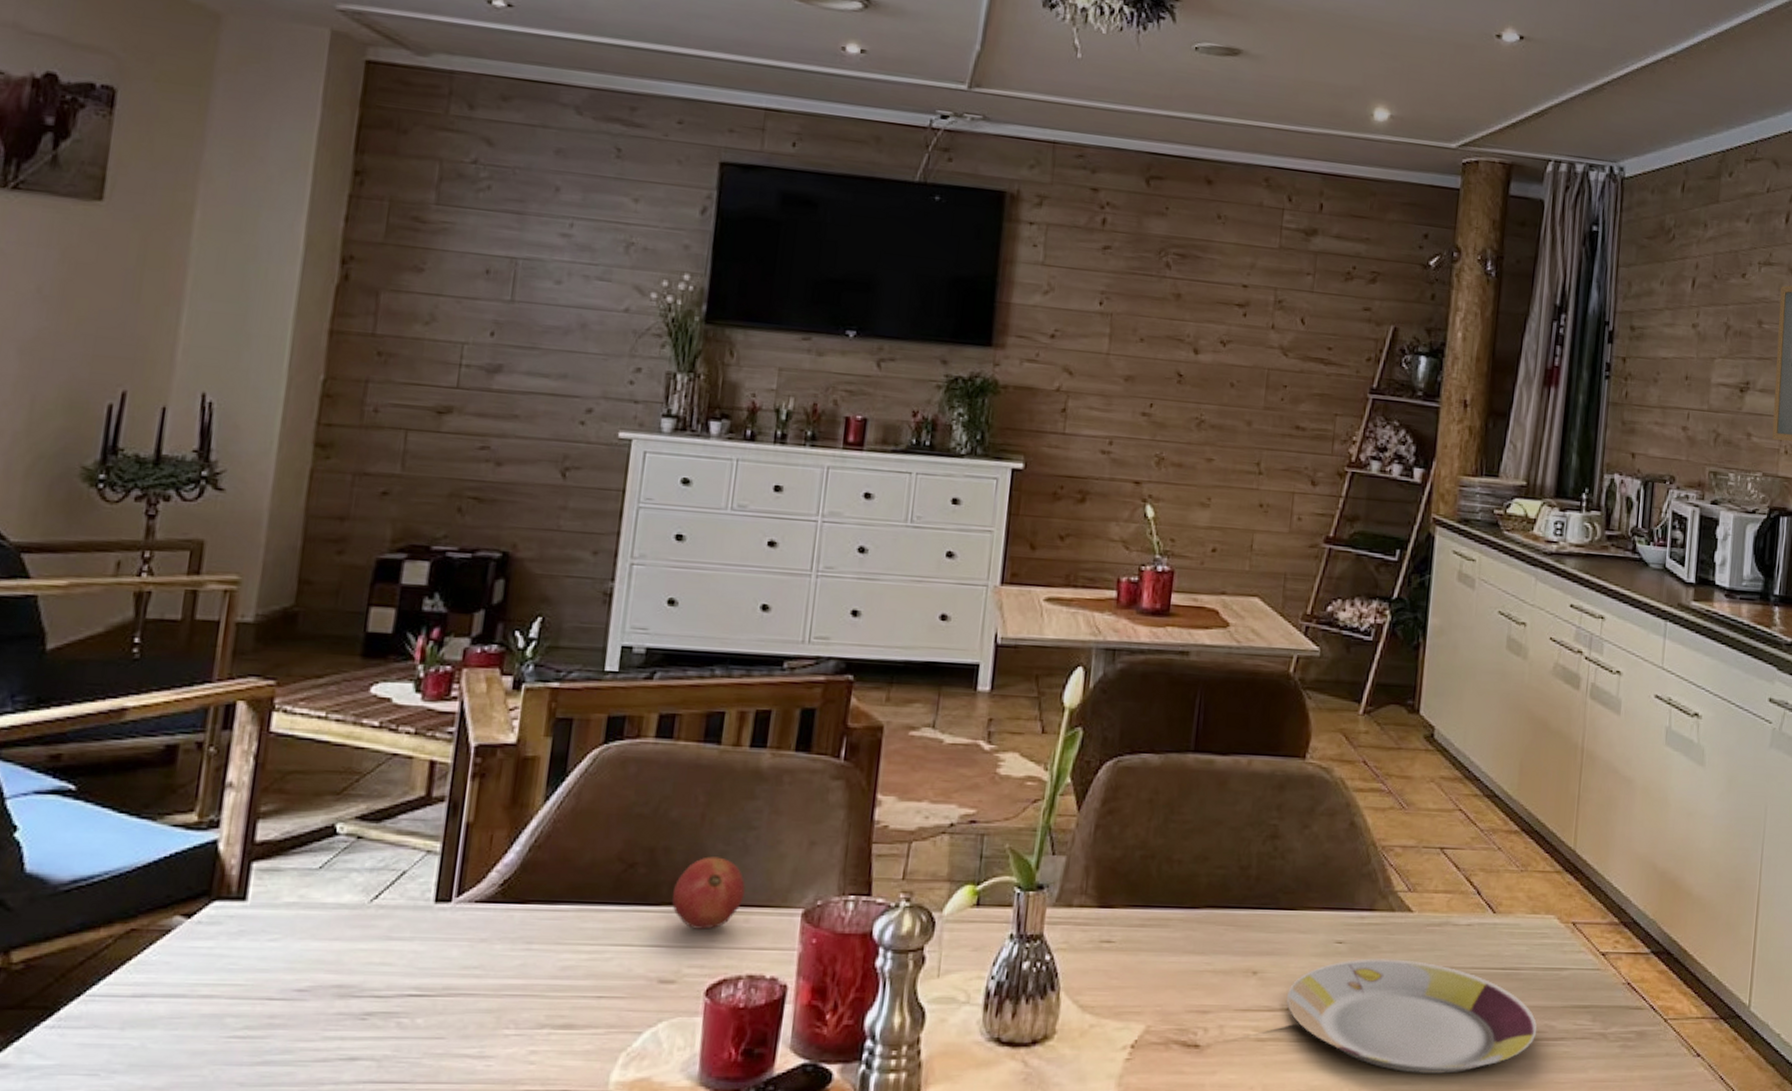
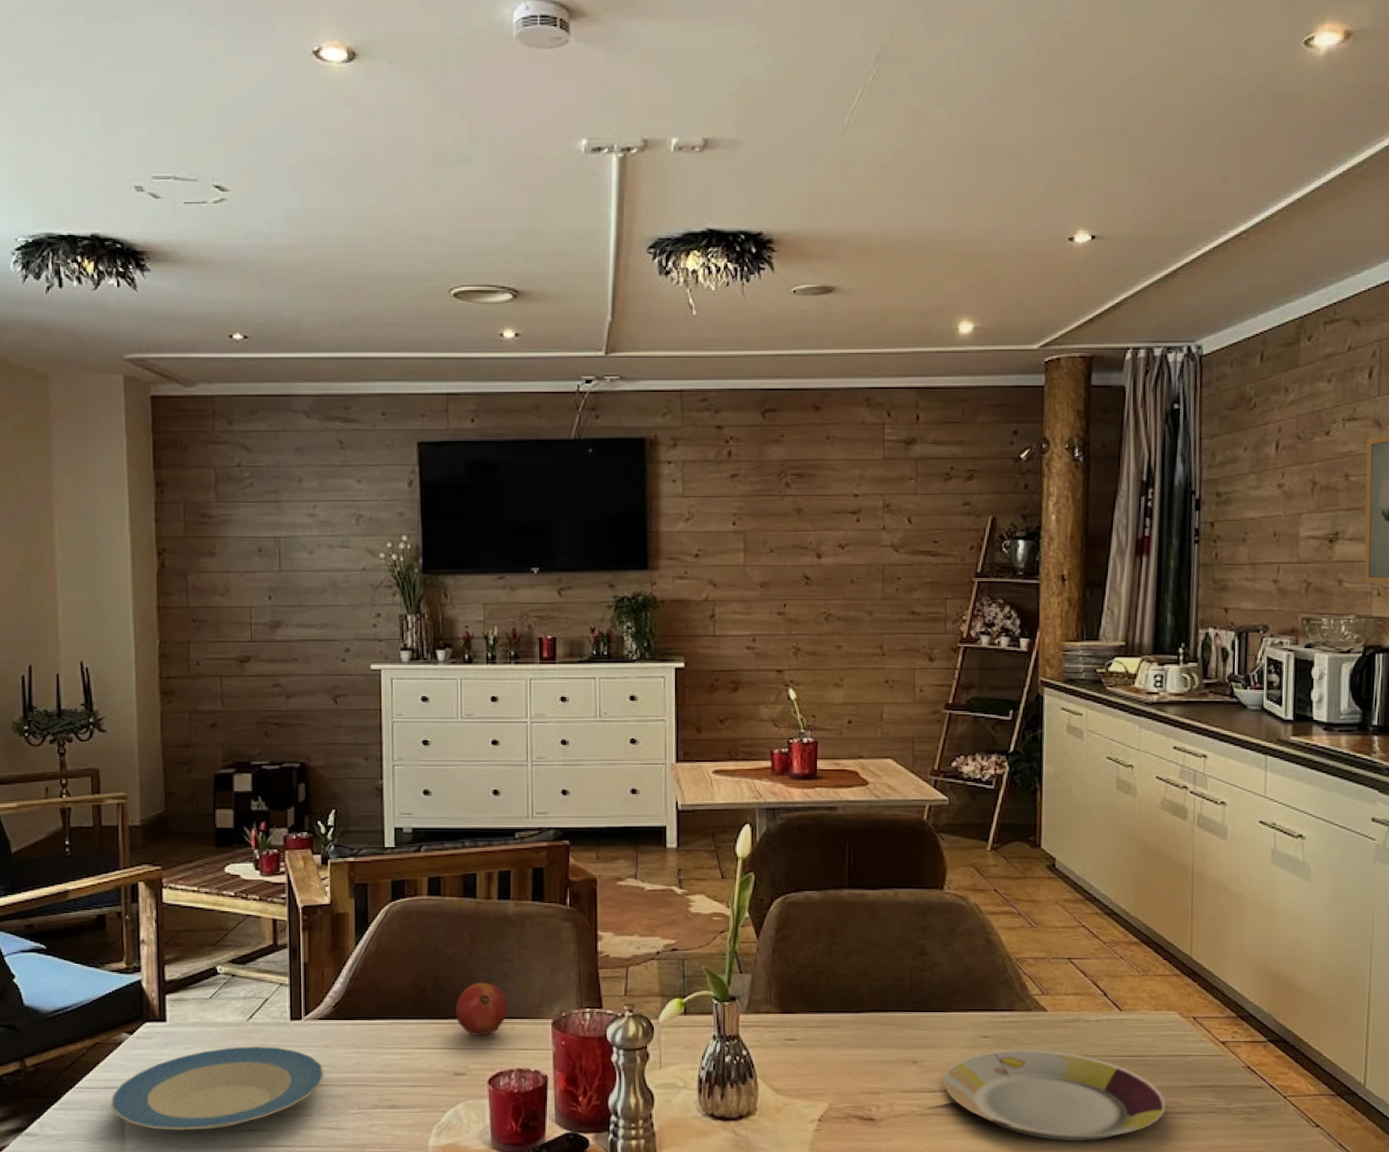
plate: none [137,938,473,1060] -> present [110,1046,324,1131]

